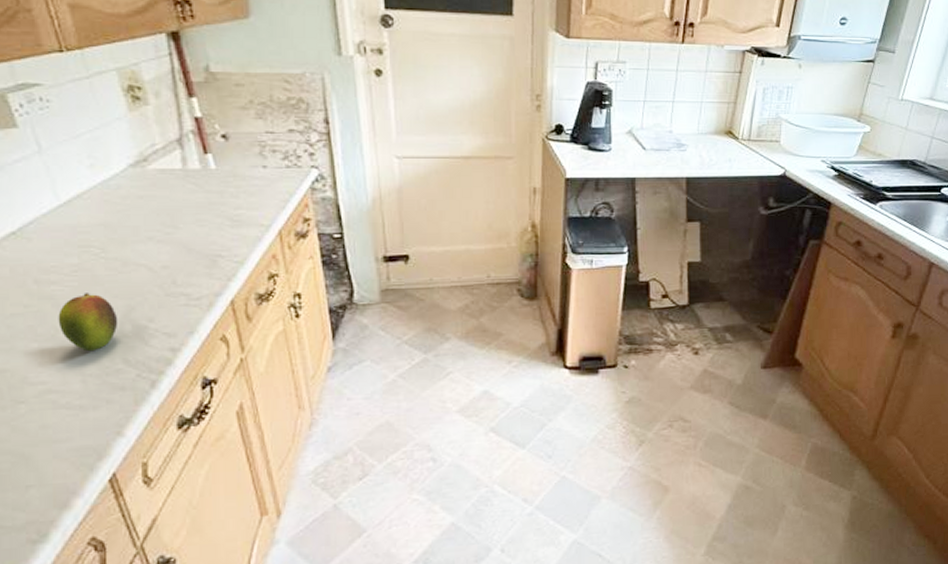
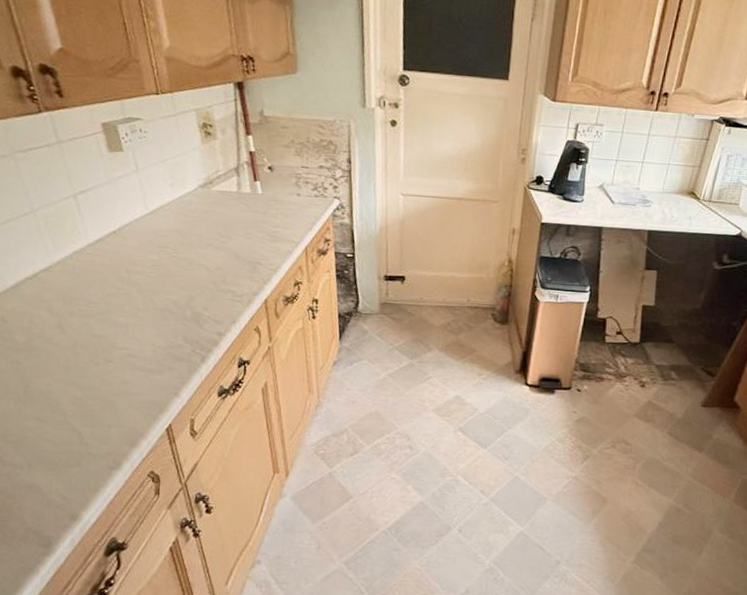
fruit: present [58,293,118,352] -> none [140,283,182,329]

